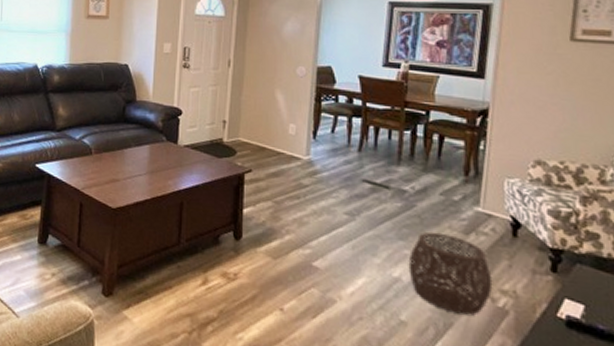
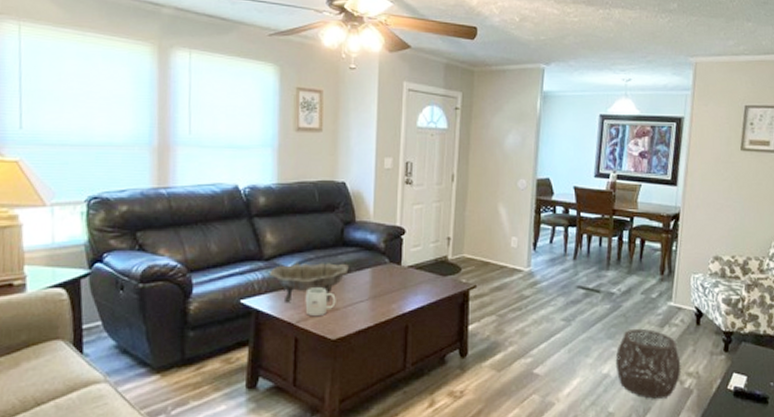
decorative bowl: none [59,135,129,172] -> present [268,263,349,302]
mug: none [89,158,117,186] -> present [305,287,336,317]

